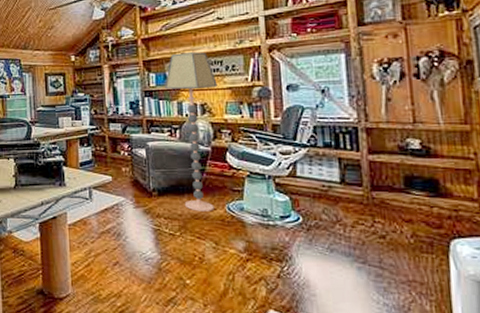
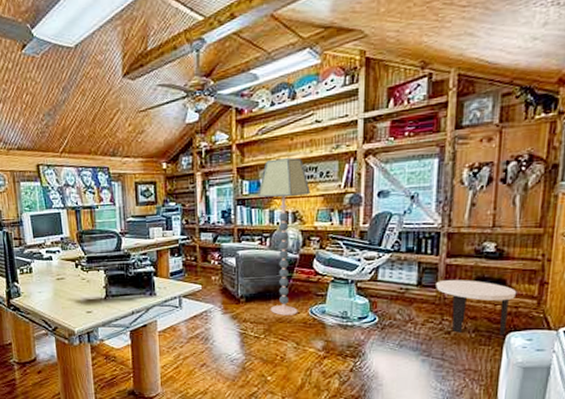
side table: none [361,178,454,242] -> present [436,280,517,336]

